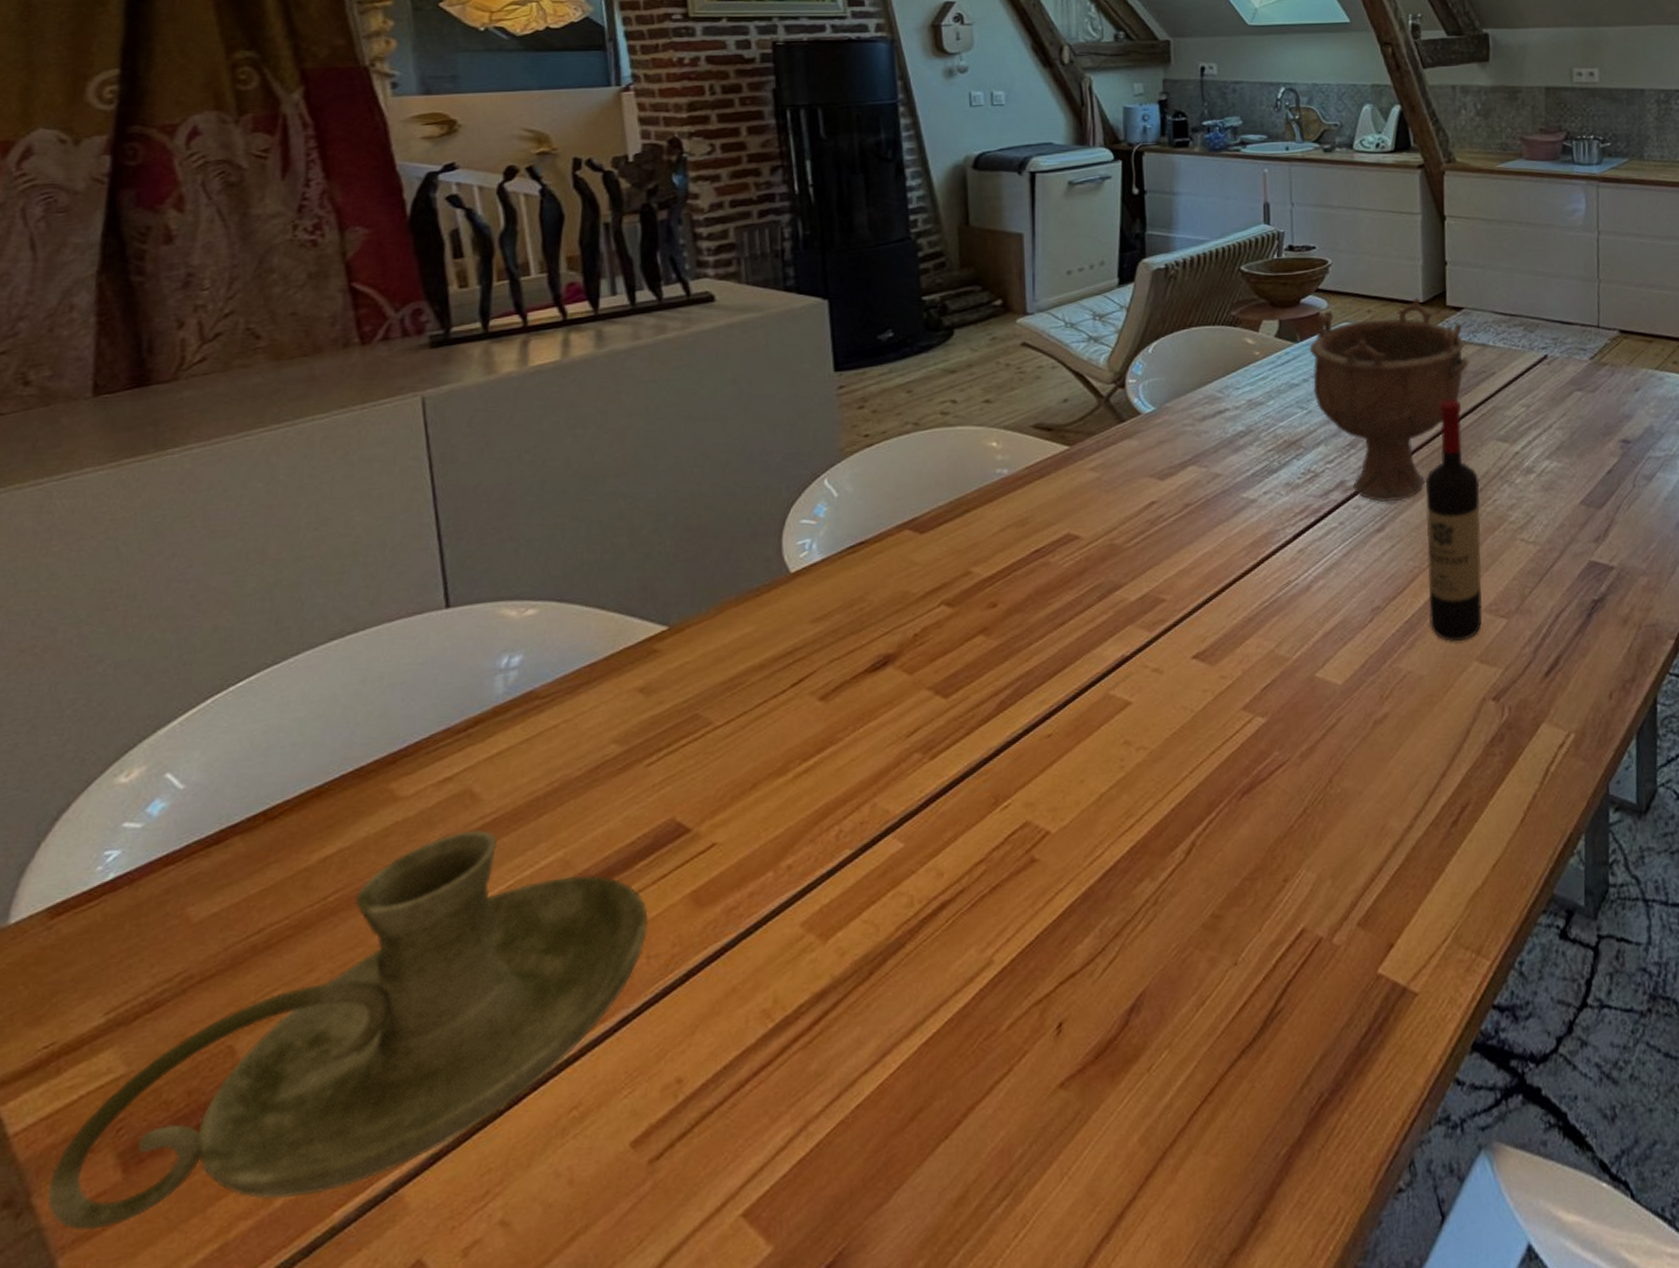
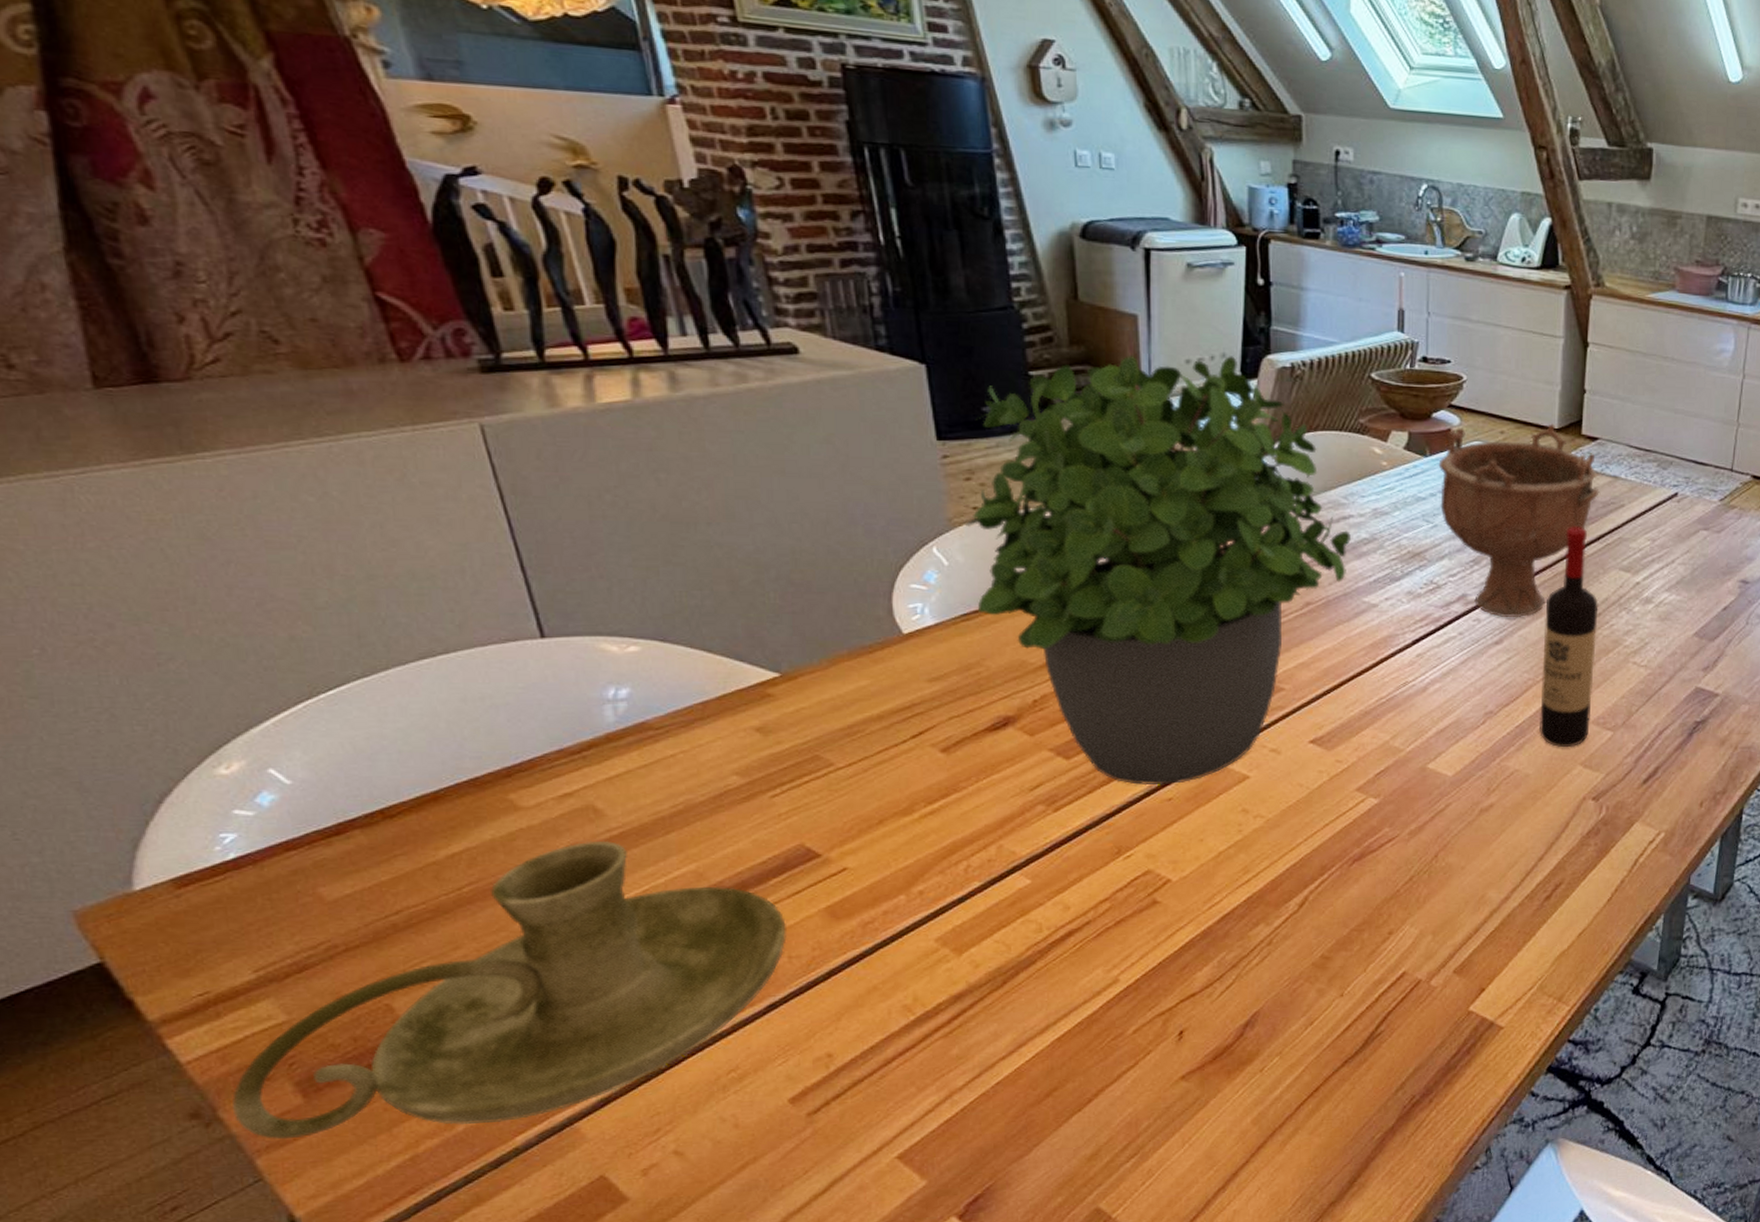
potted plant: none [856,263,1227,722] -> present [965,354,1351,786]

